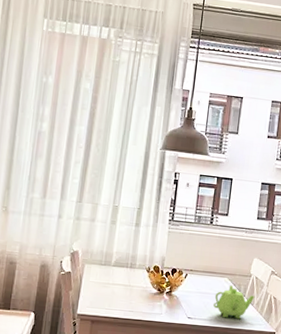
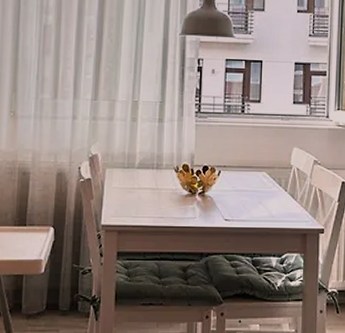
teapot: present [213,285,255,319] -> none [252,180,298,217]

